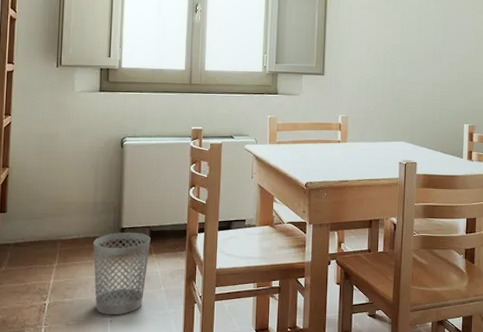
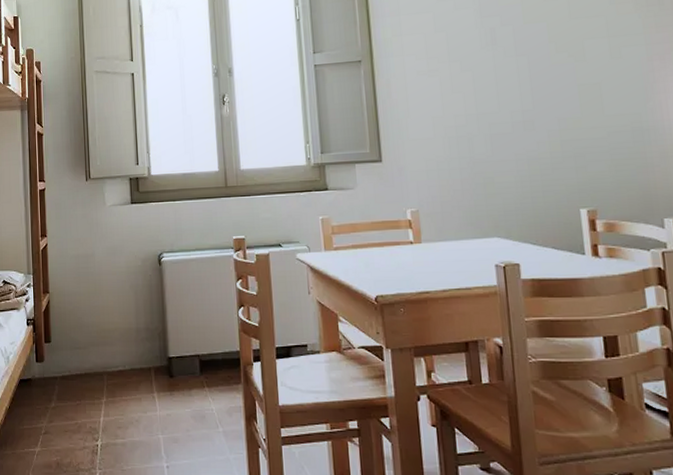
wastebasket: present [93,233,151,314] -> none [140,363,202,459]

